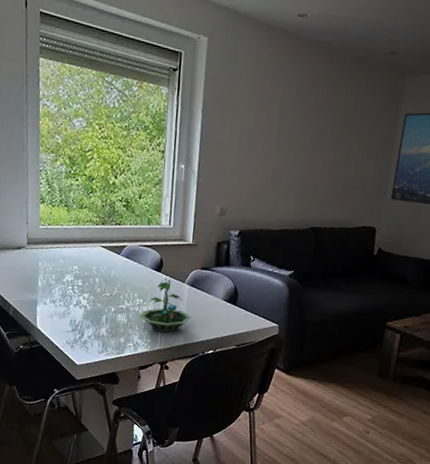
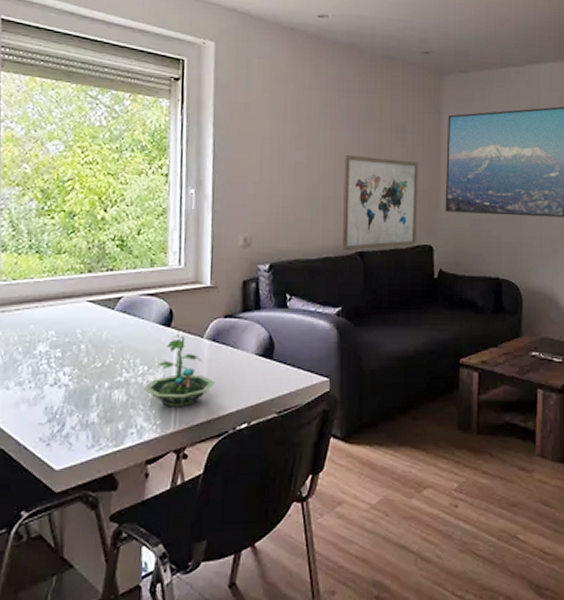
wall art: none [299,143,373,226] -> present [343,154,418,251]

